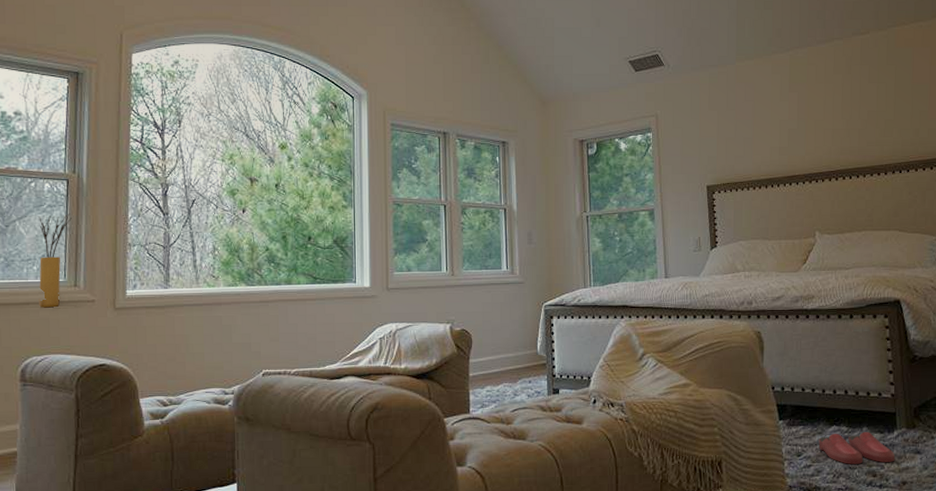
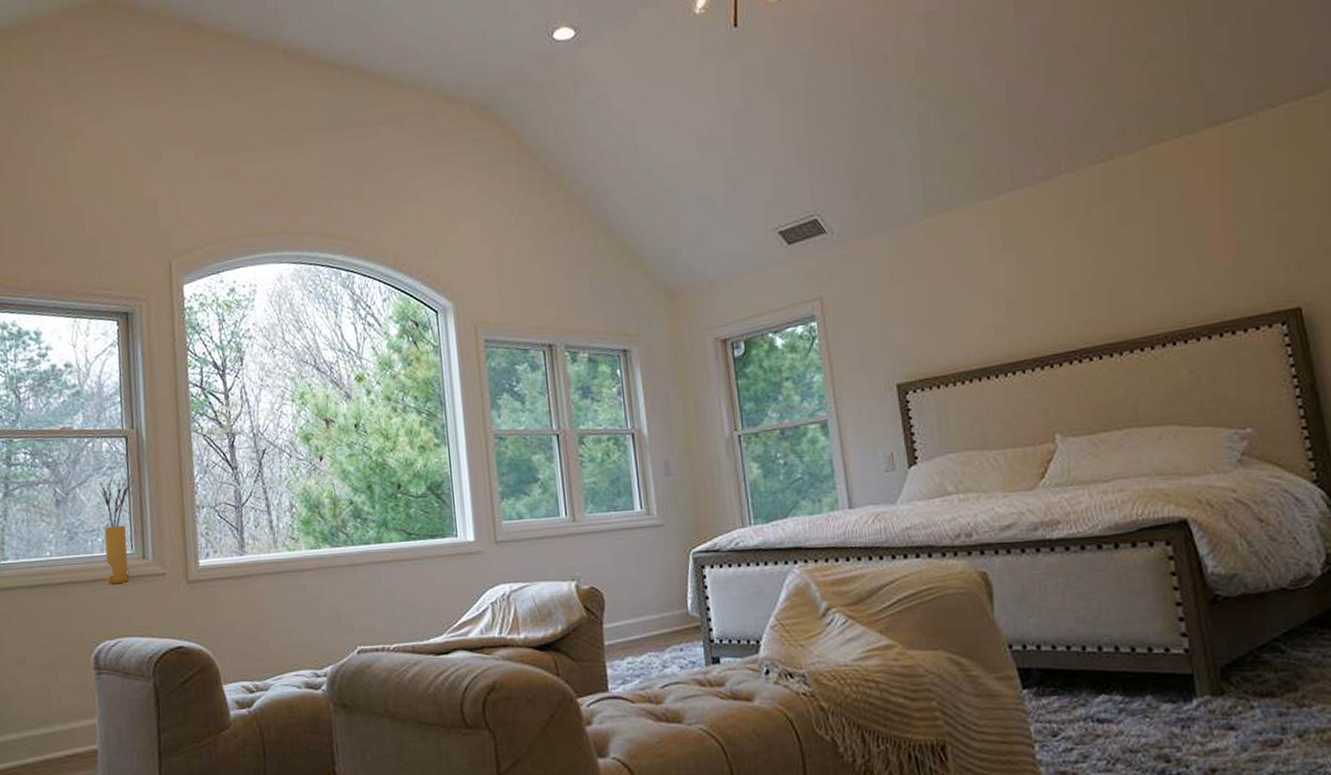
slippers: present [818,432,896,464] -> none [1081,702,1198,746]

